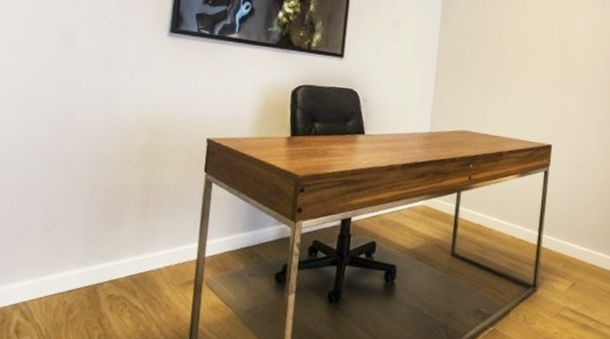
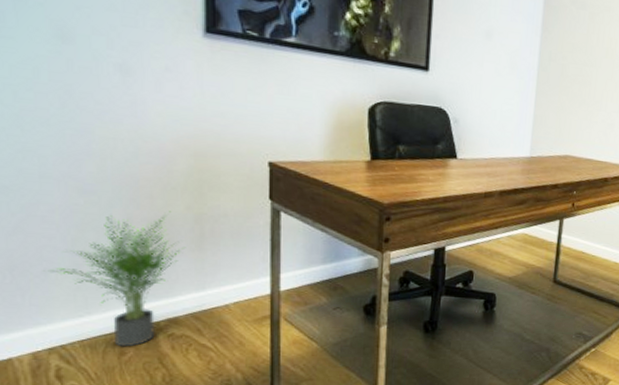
potted plant: none [24,181,133,306] -> present [47,211,186,347]

